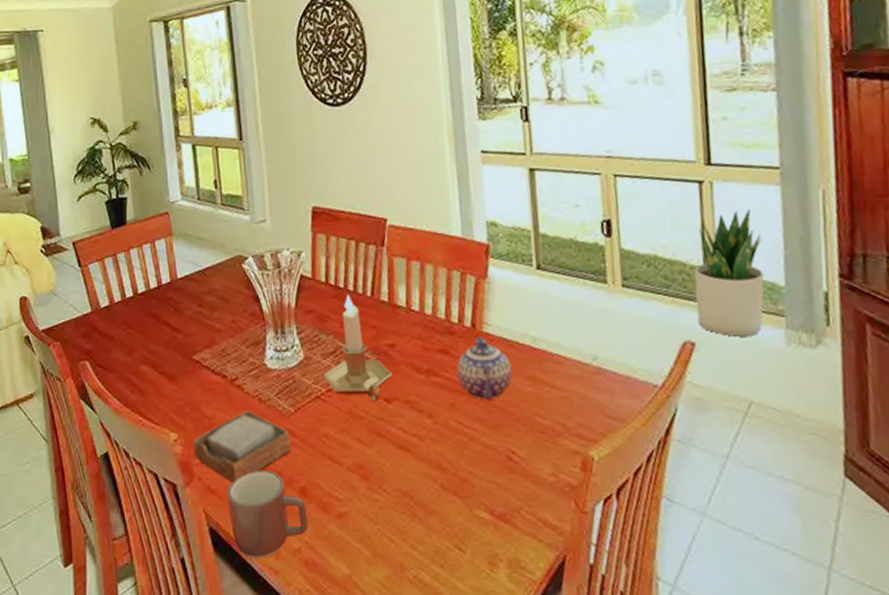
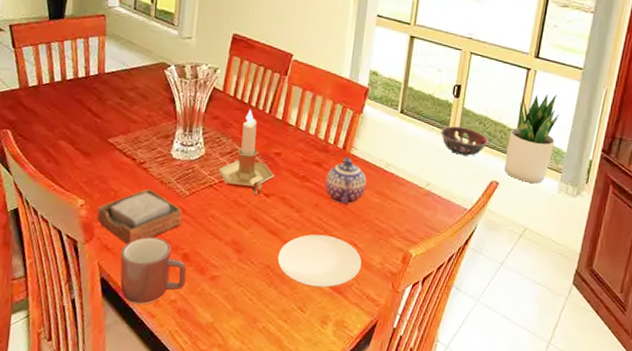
plate: none [415,443,528,517] -> present [277,234,362,289]
decorative bowl: none [596,274,668,313] -> present [440,126,489,156]

